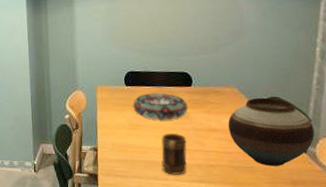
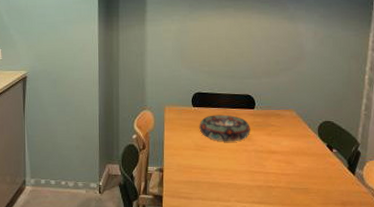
mug: present [161,132,187,175] -> none [224,154,249,196]
vase: present [228,97,314,166] -> none [286,121,362,188]

